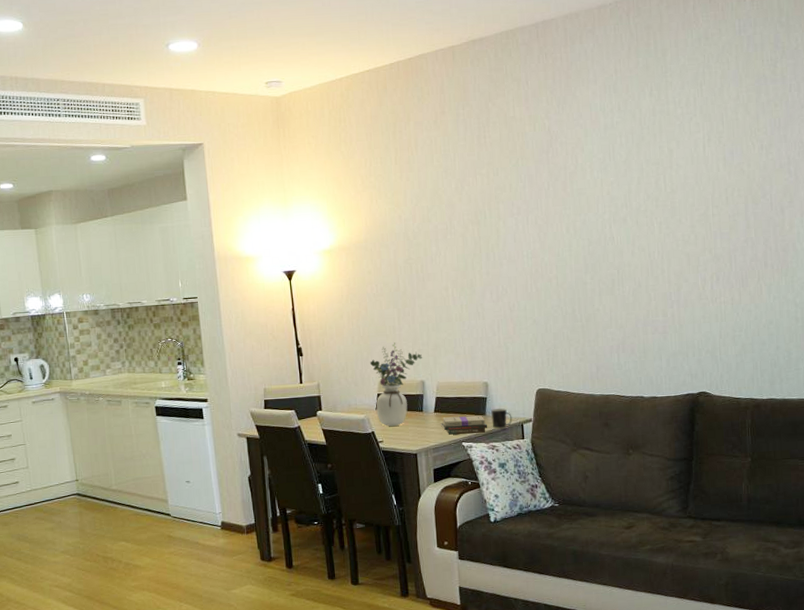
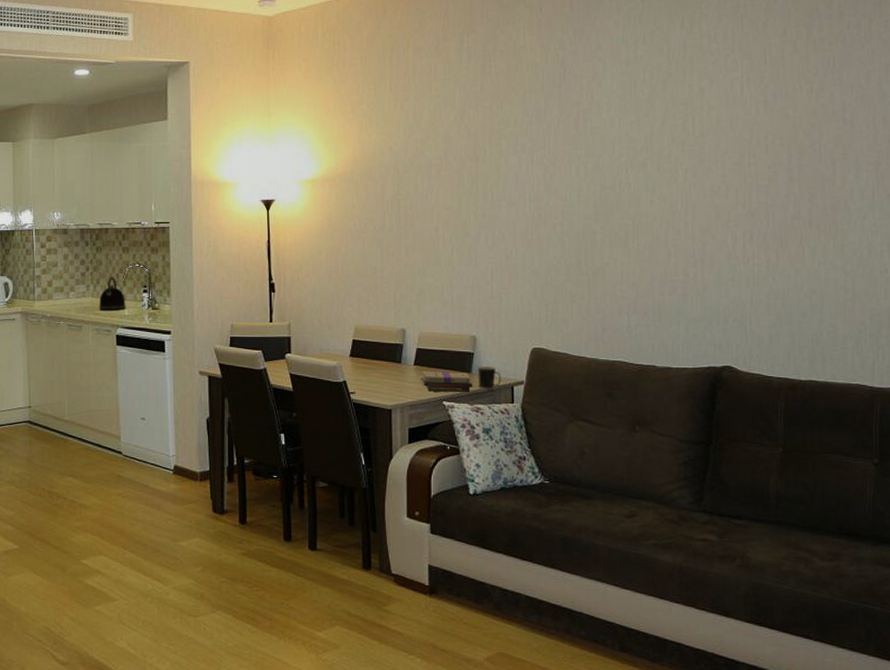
kettle: none [136,352,162,384] -> present [99,277,126,310]
bouquet: present [370,342,422,426] -> none [347,284,405,377]

